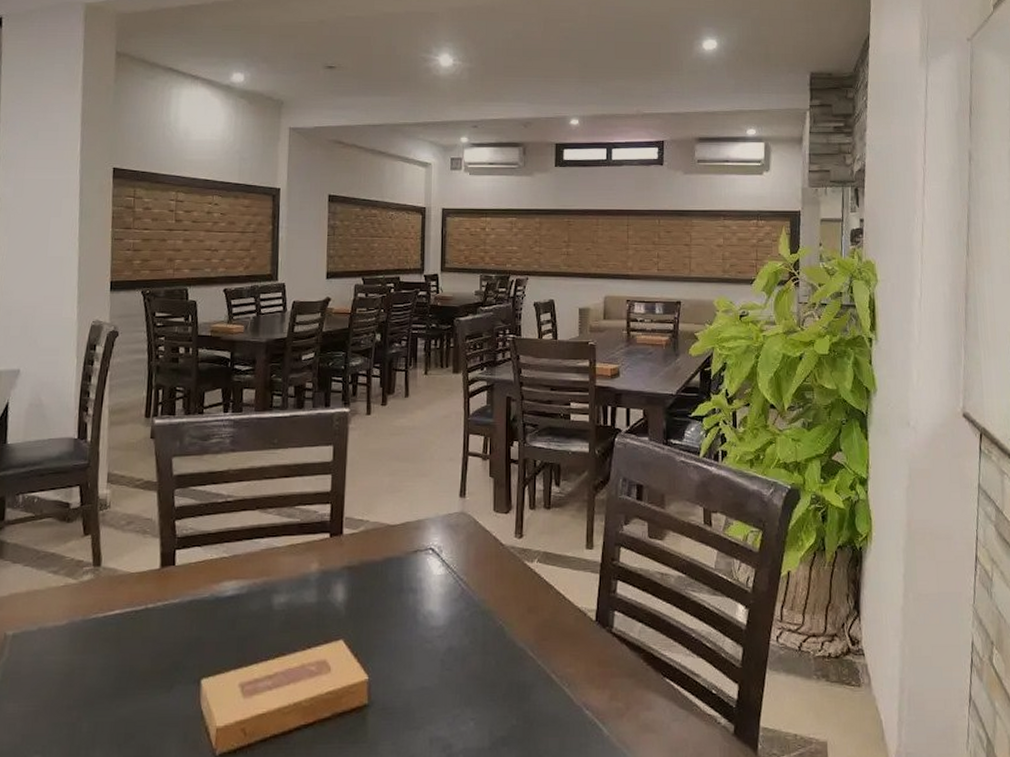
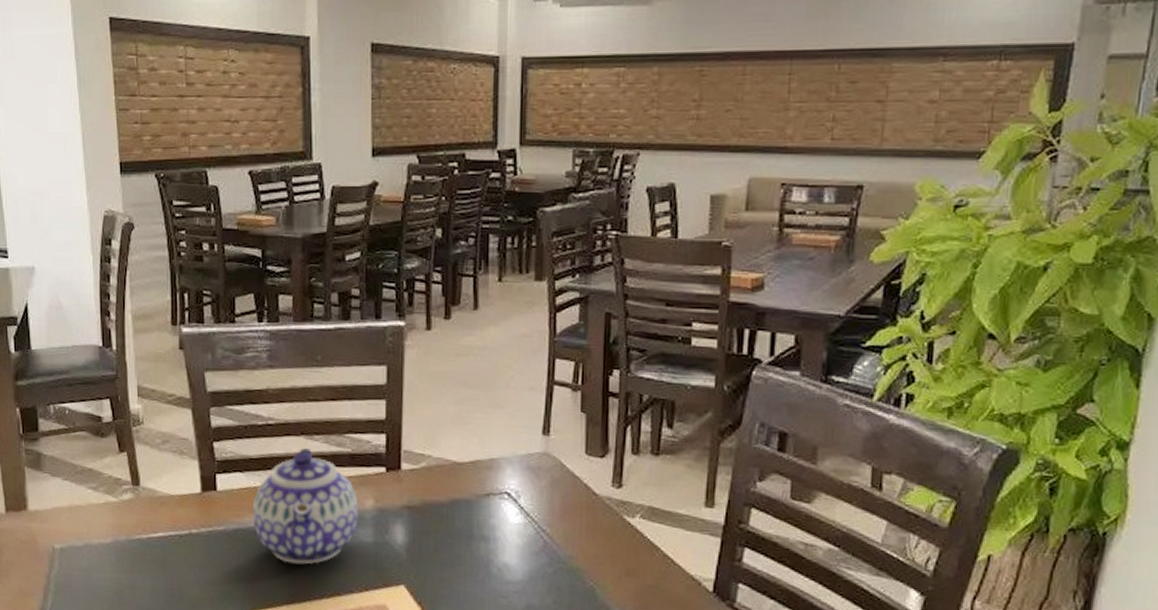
teapot: none [207,521,306,629] -> present [252,448,360,565]

